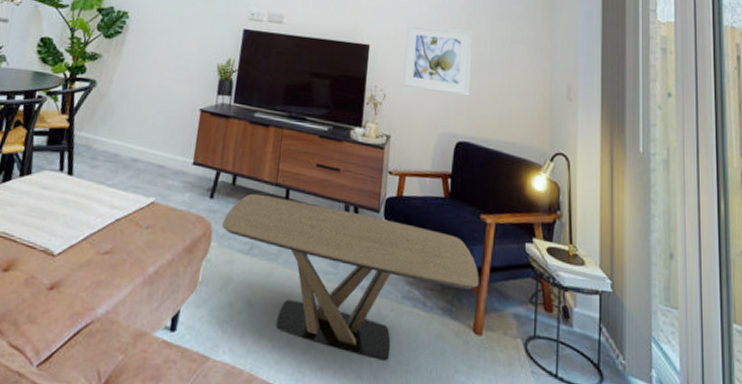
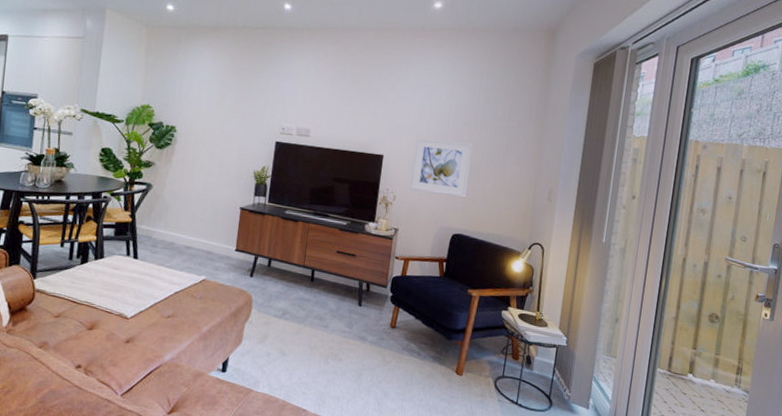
coffee table: present [222,193,479,361] -> none [260,273,463,393]

